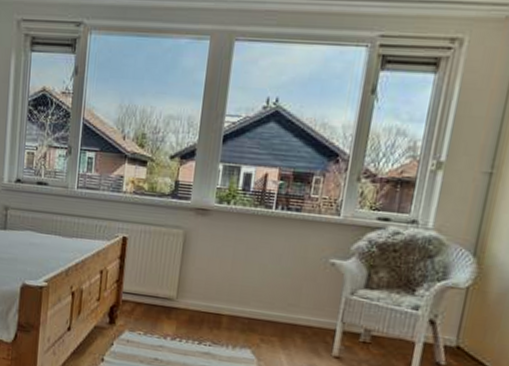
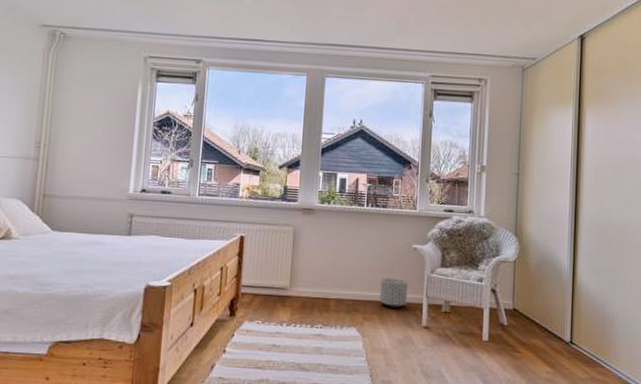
planter: none [282,295,320,332] -> present [379,277,408,308]

